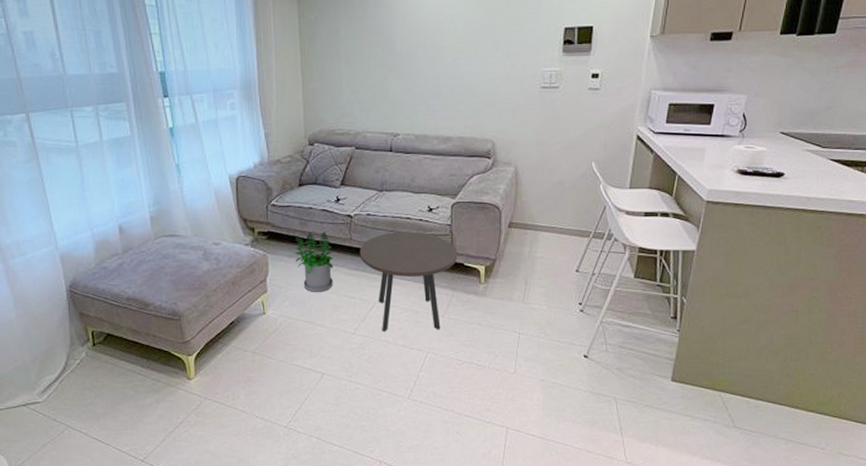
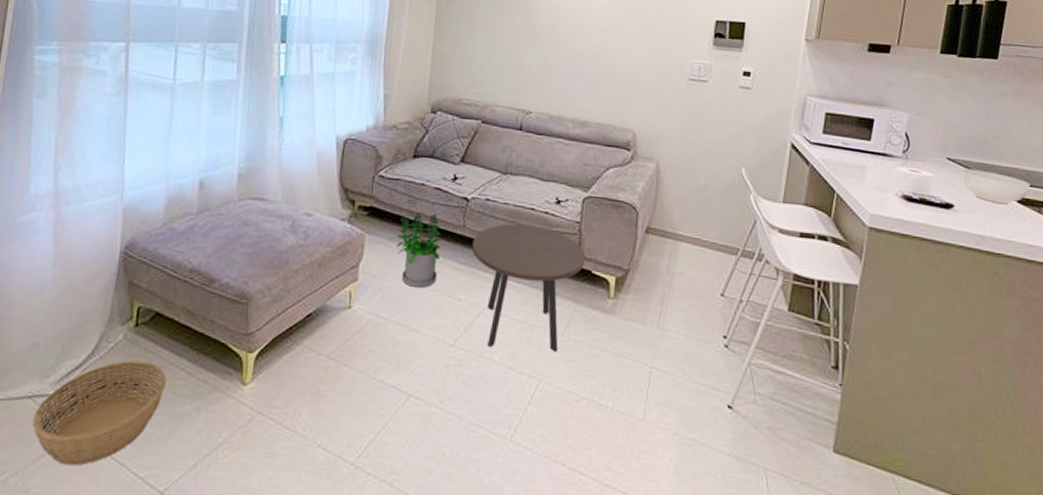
basket: none [30,370,128,449] -> present [32,360,167,466]
bowl: none [794,139,856,168] -> present [963,168,1030,205]

